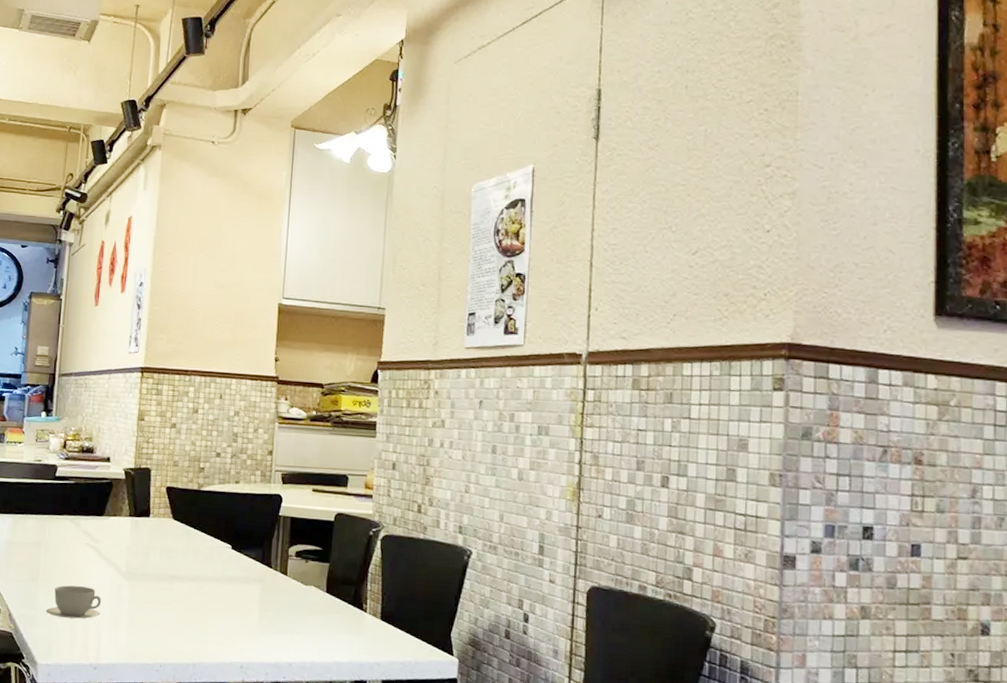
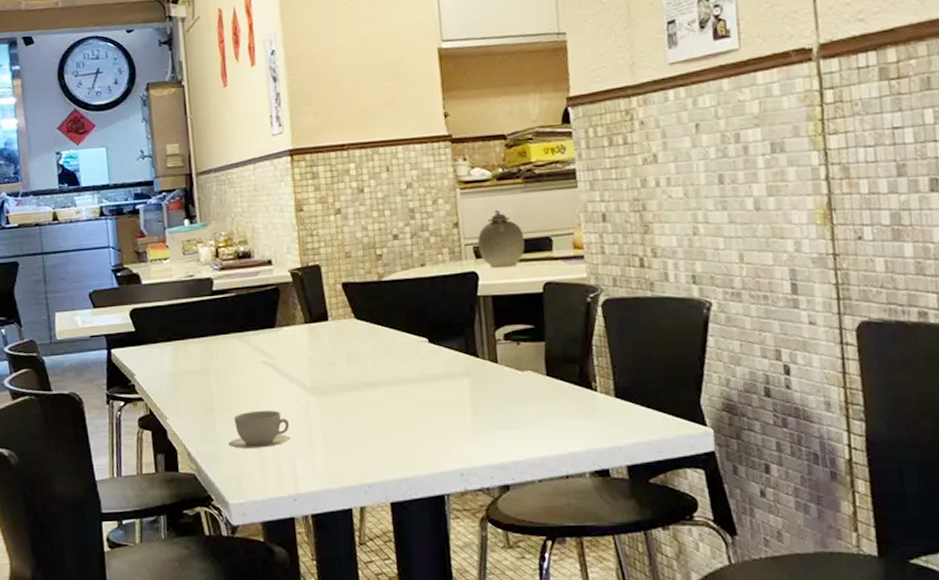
teapot: none [286,445,326,496] -> present [477,209,525,269]

